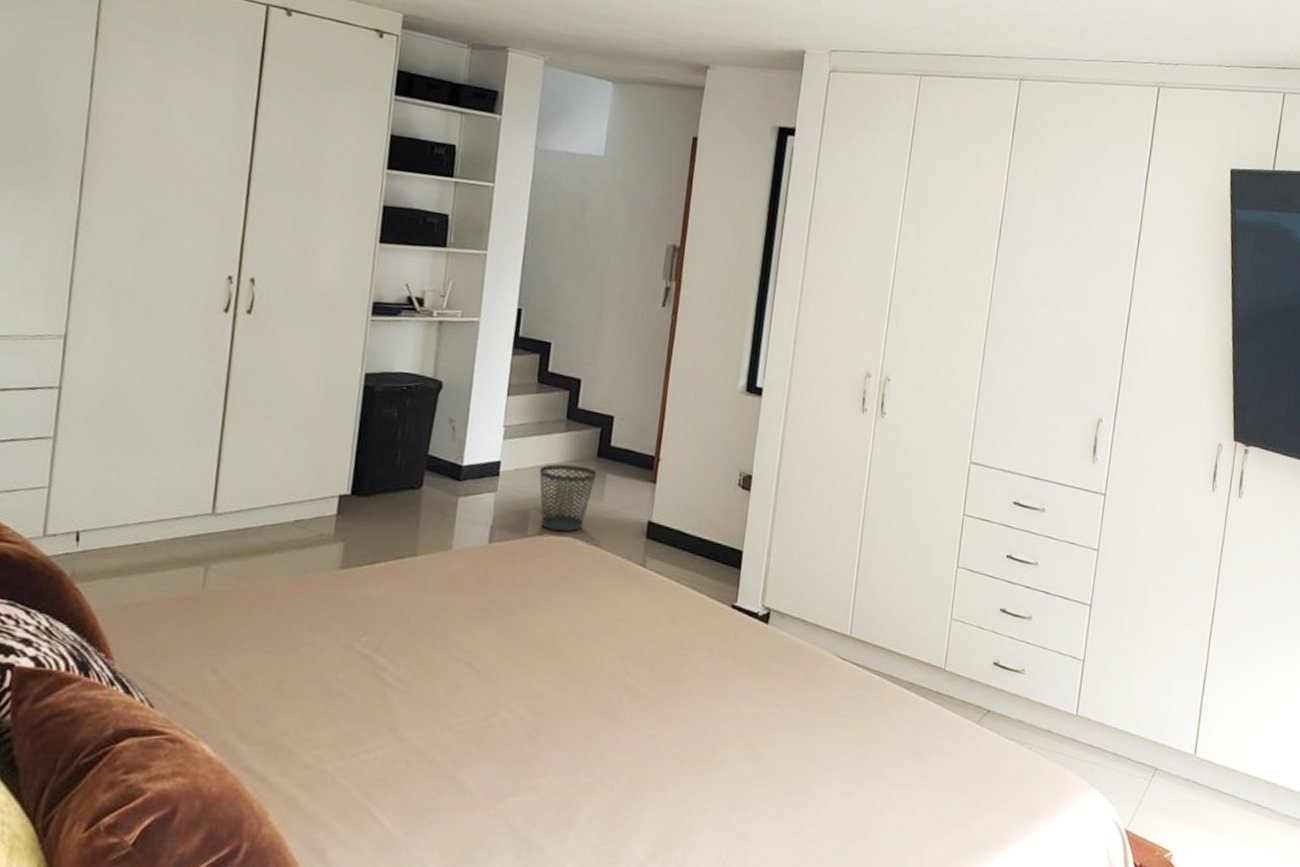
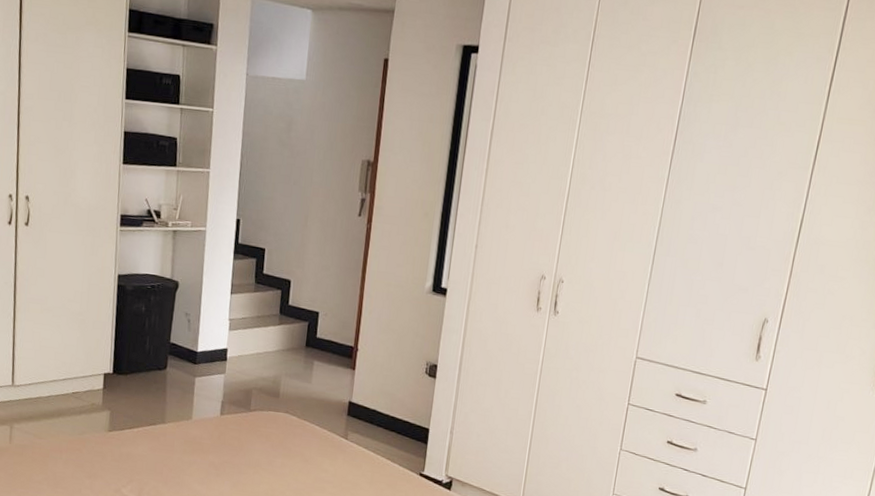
wastebasket: present [539,464,597,532] -> none [258,352,306,408]

